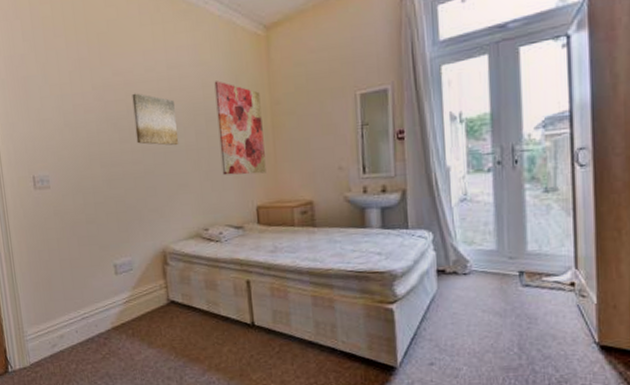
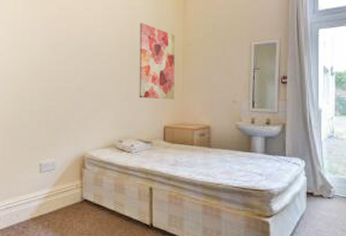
wall art: present [132,93,179,146] -> none [71,25,106,71]

